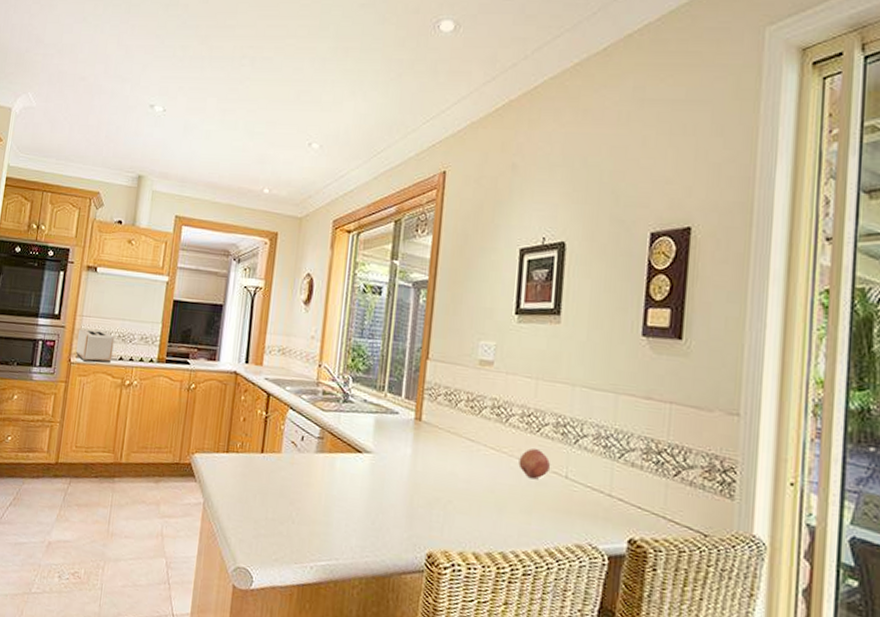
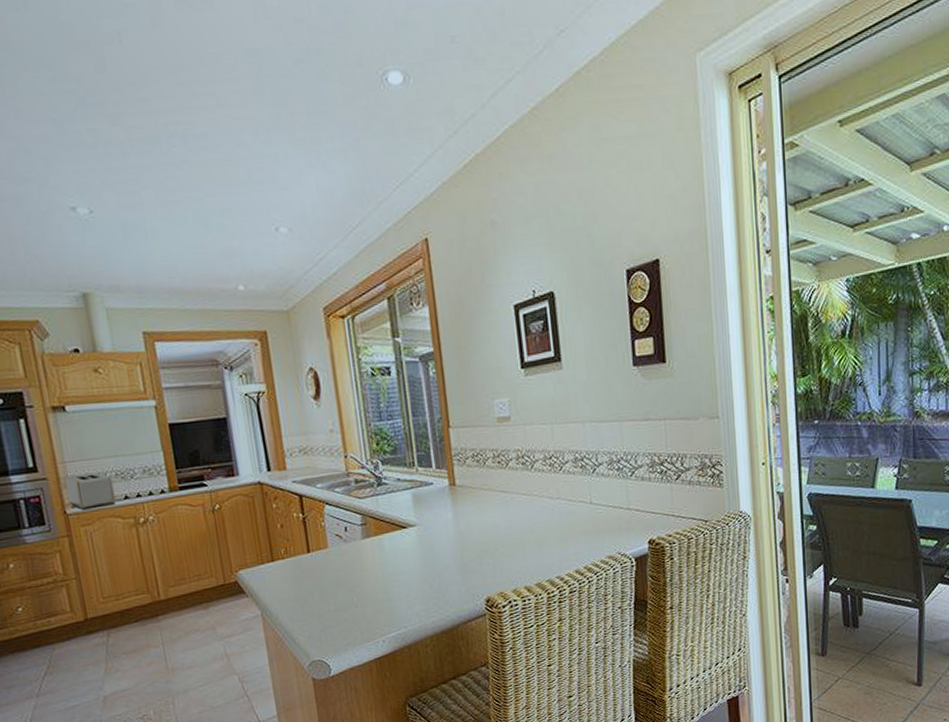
fruit: present [518,448,551,480] -> none [549,485,577,512]

